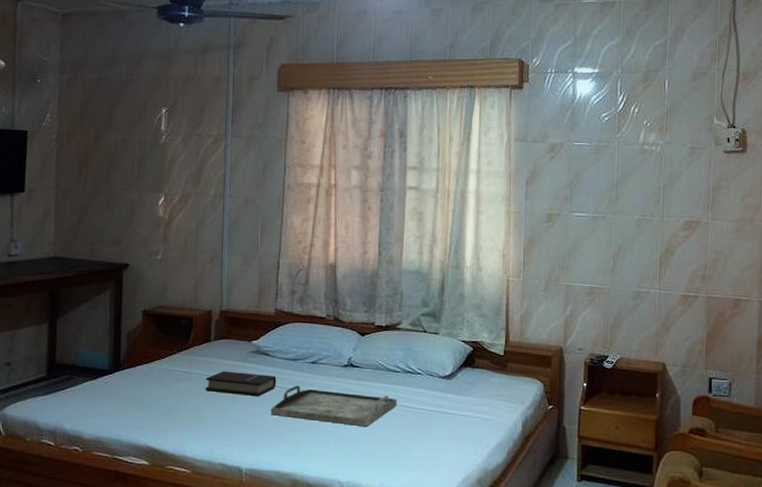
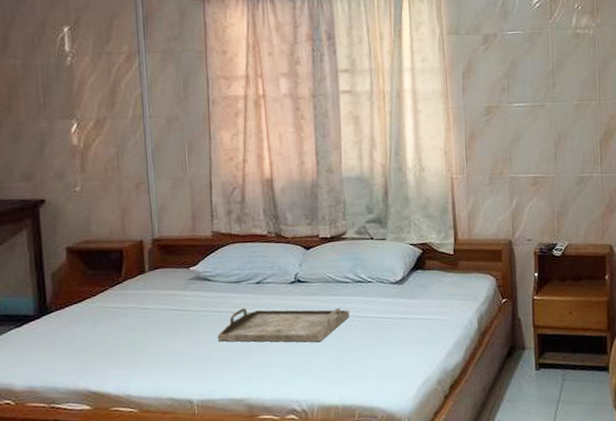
book: present [205,371,277,397] -> none [144,300,221,325]

